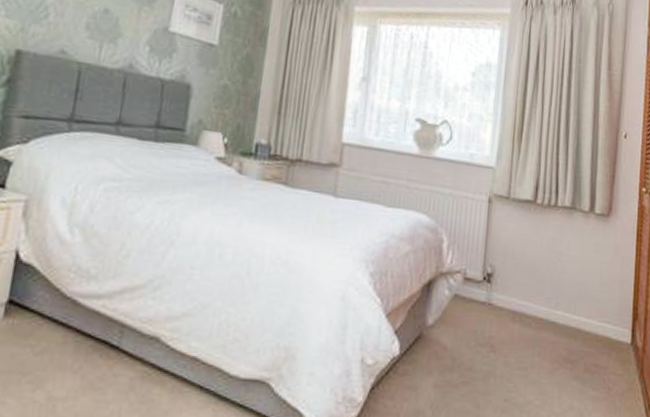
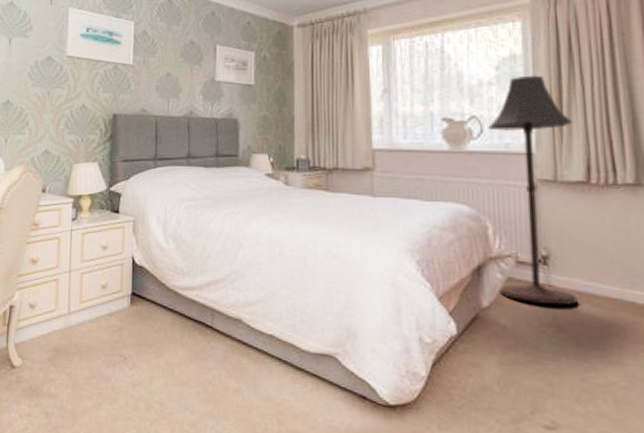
floor lamp: none [444,86,531,325] -> present [488,75,578,306]

